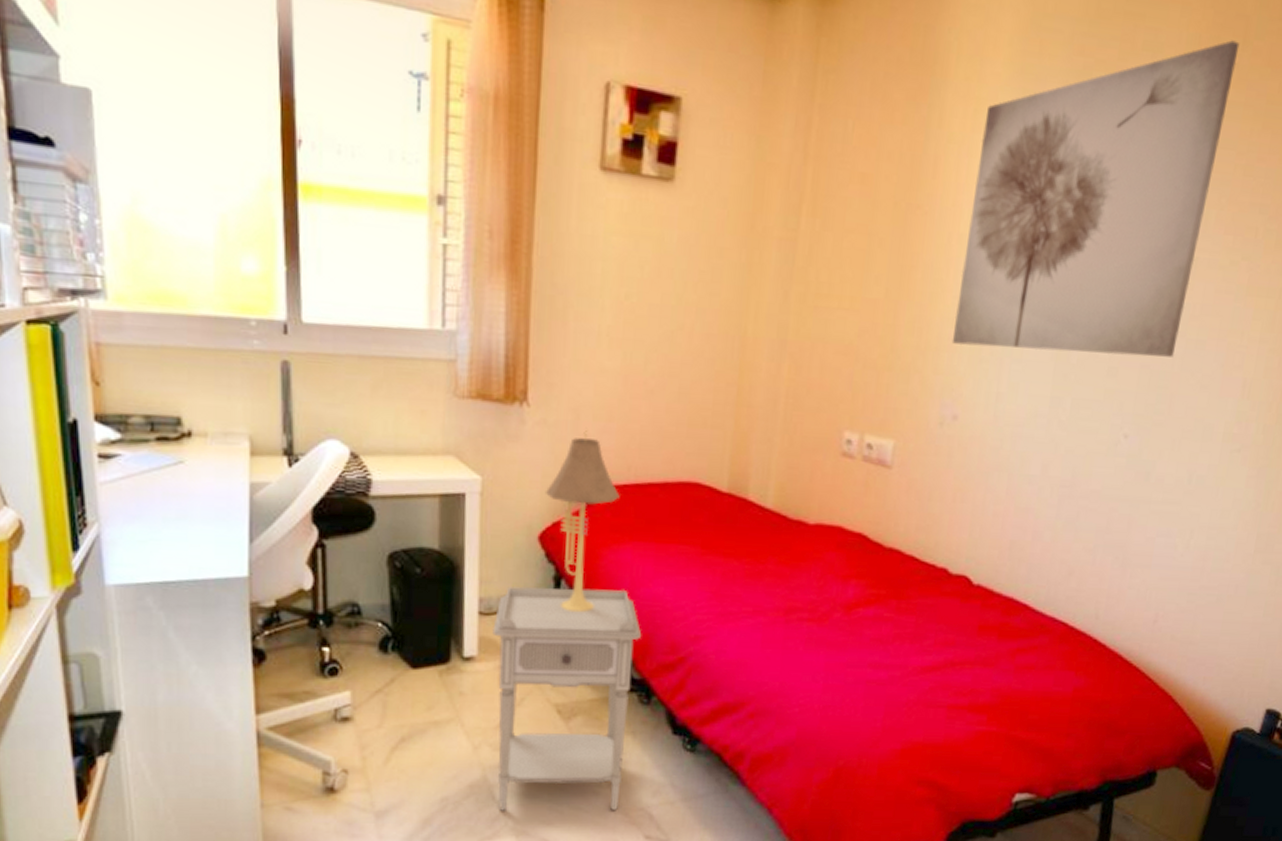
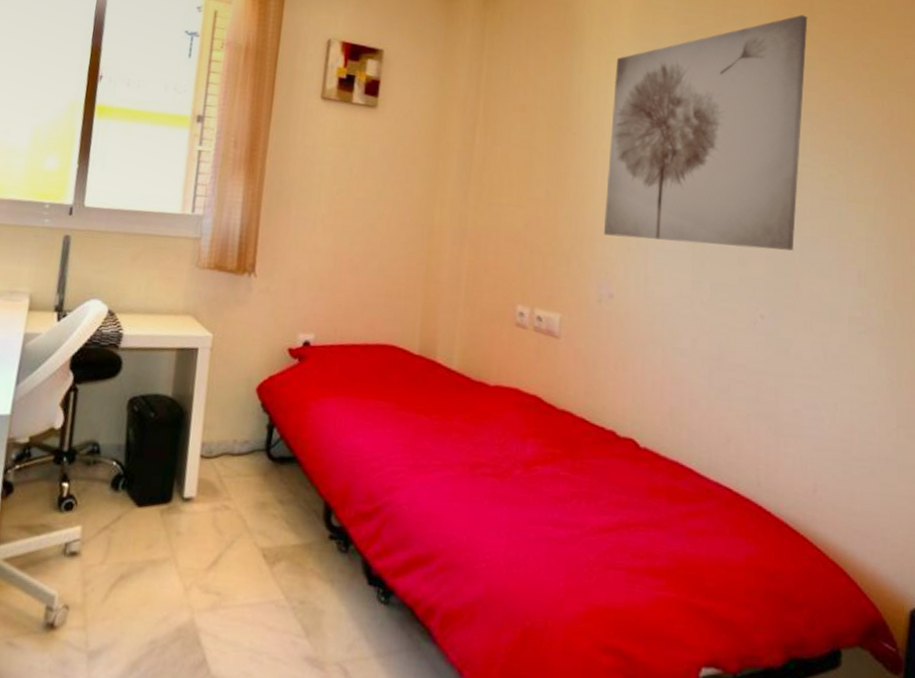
nightstand: present [492,586,642,811] -> none [202,433,342,663]
table lamp: present [544,430,620,613] -> none [264,298,327,460]

